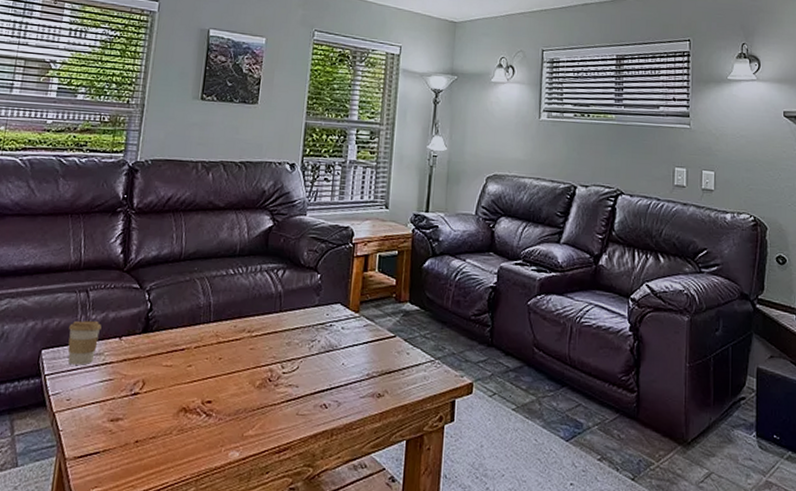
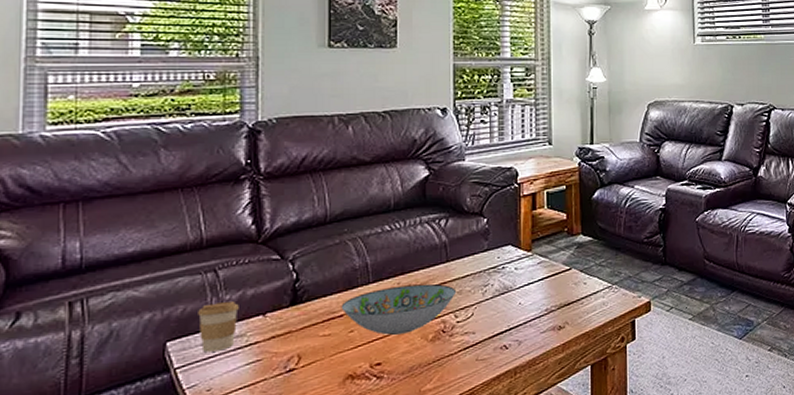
decorative bowl: none [183,328,286,376] -> present [341,283,457,335]

